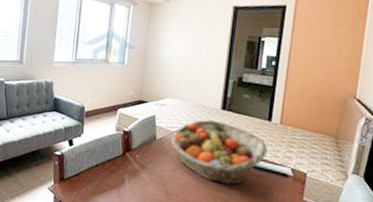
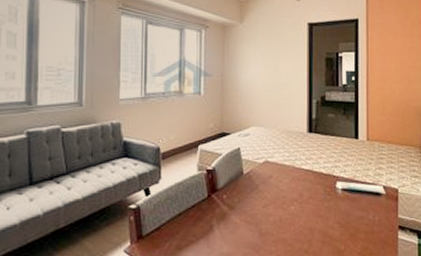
fruit basket: present [171,120,268,186] -> none [259,145,358,213]

